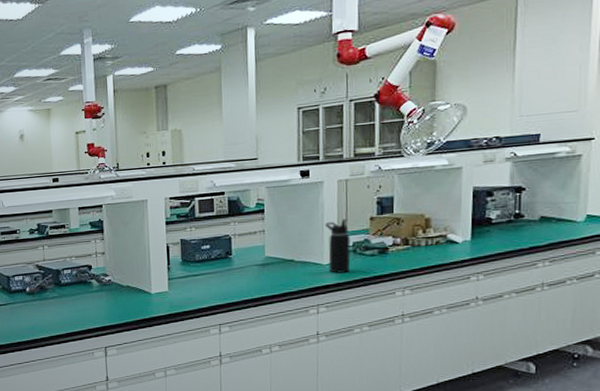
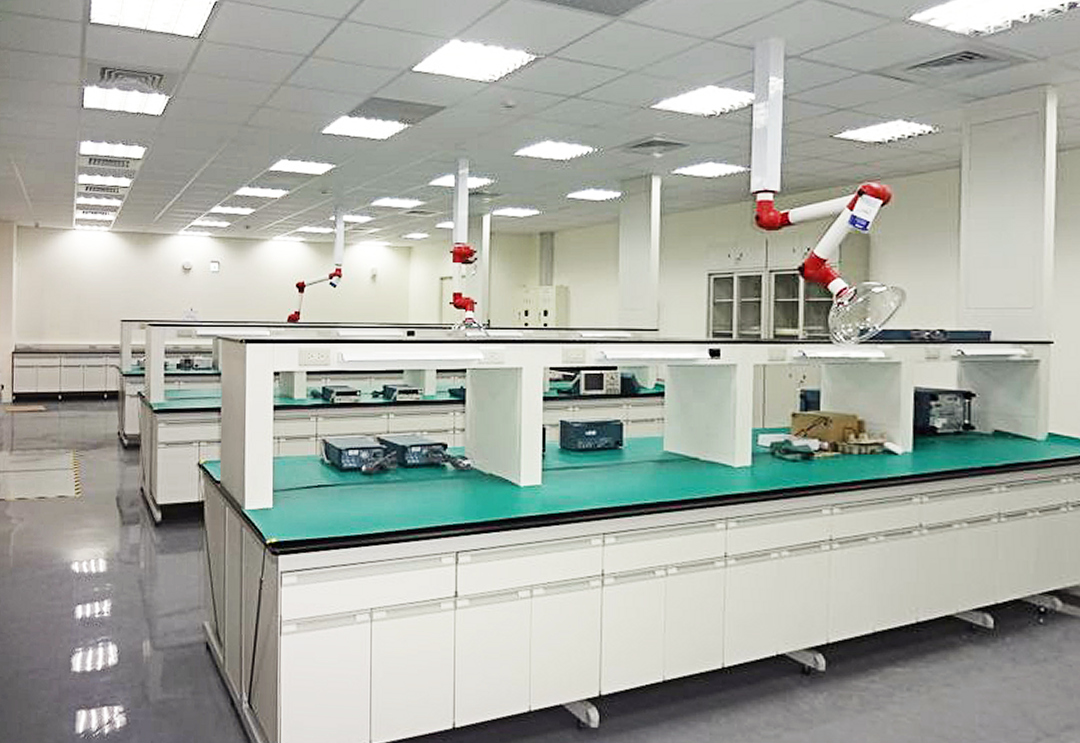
water bottle: present [324,219,351,273] -> none [737,413,768,480]

